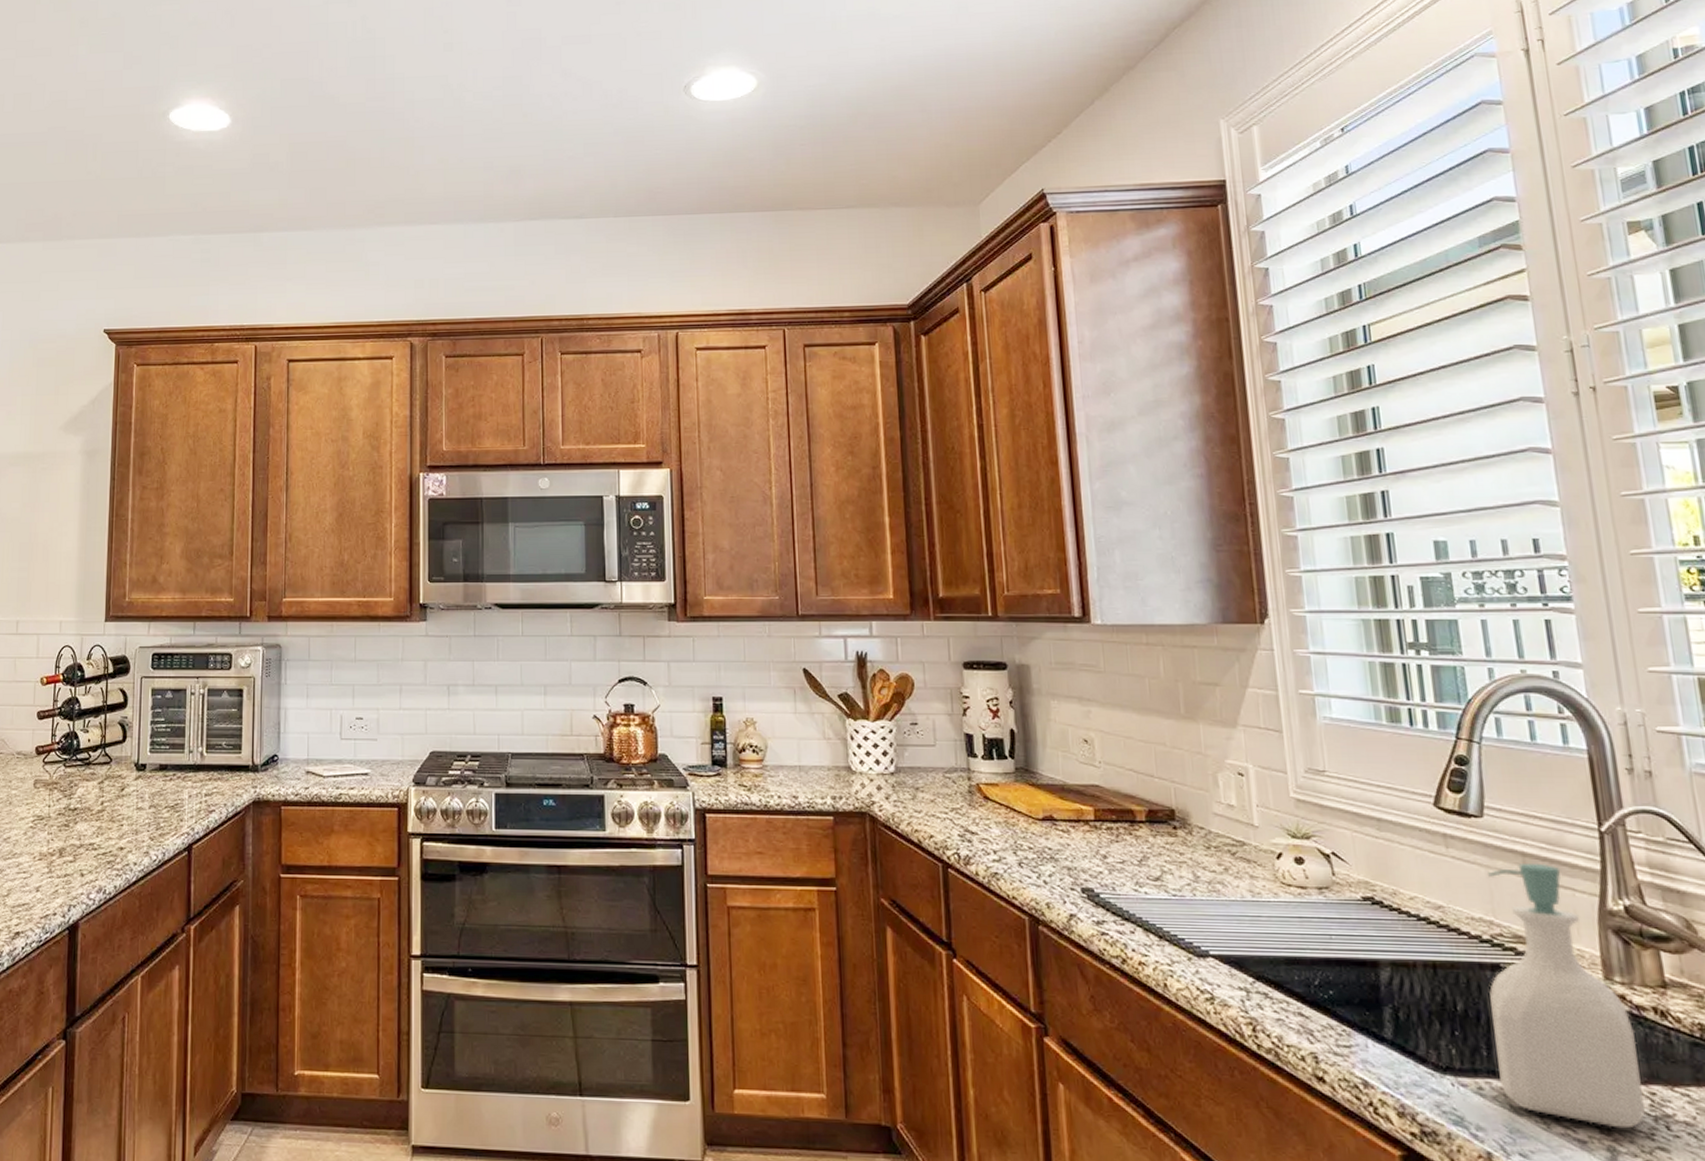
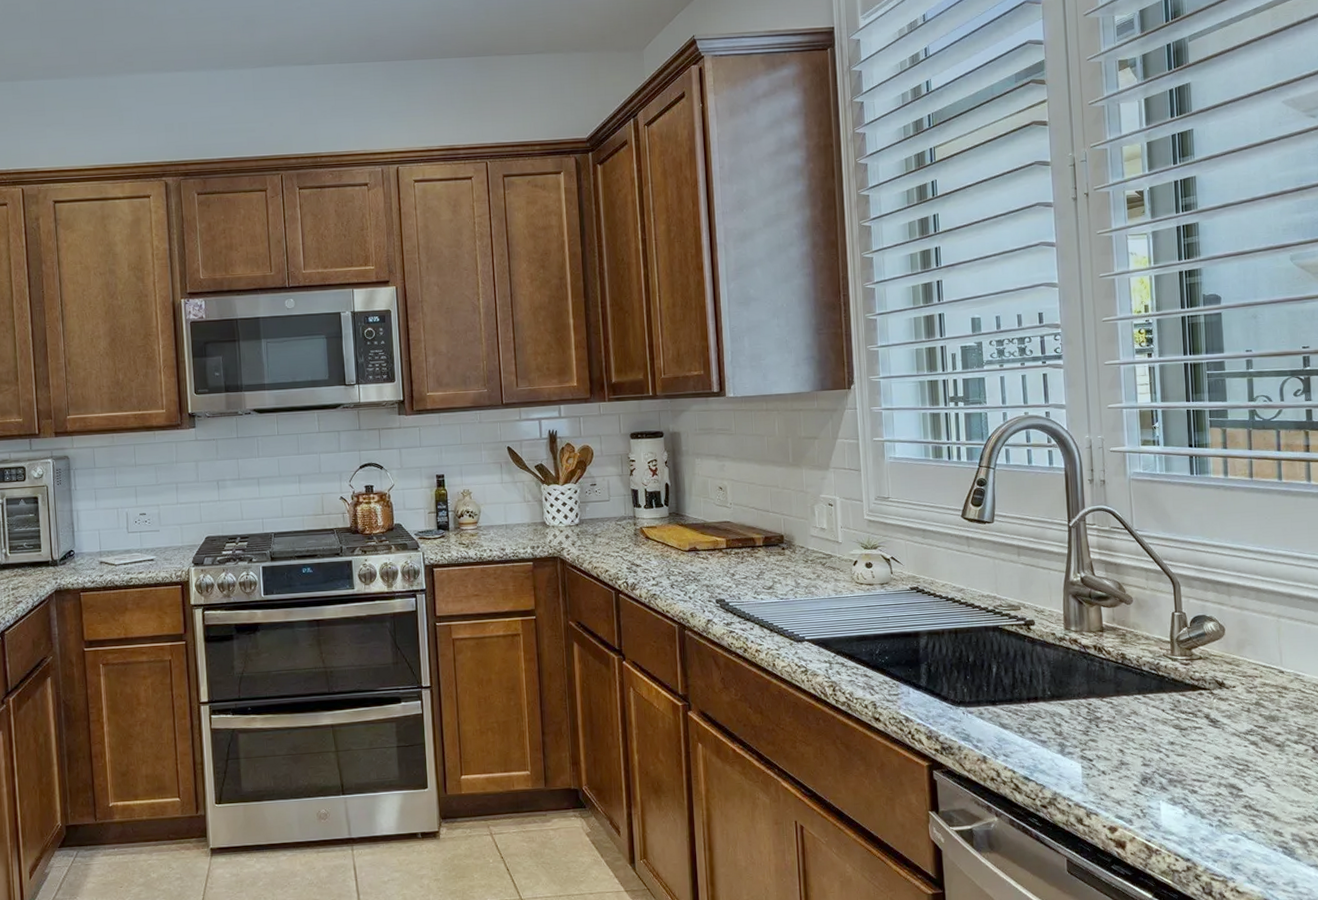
soap bottle: present [1488,862,1645,1129] -> none [991,552,1084,730]

